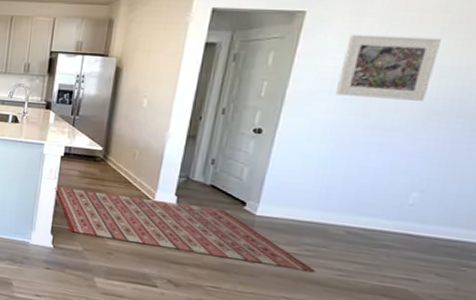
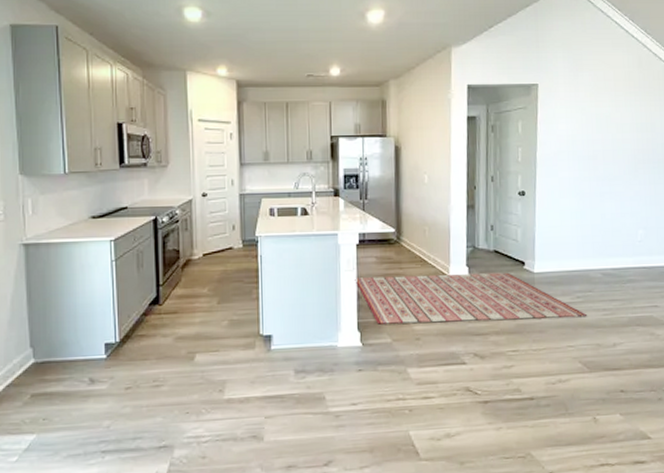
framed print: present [336,34,441,101] -> none [571,101,632,154]

